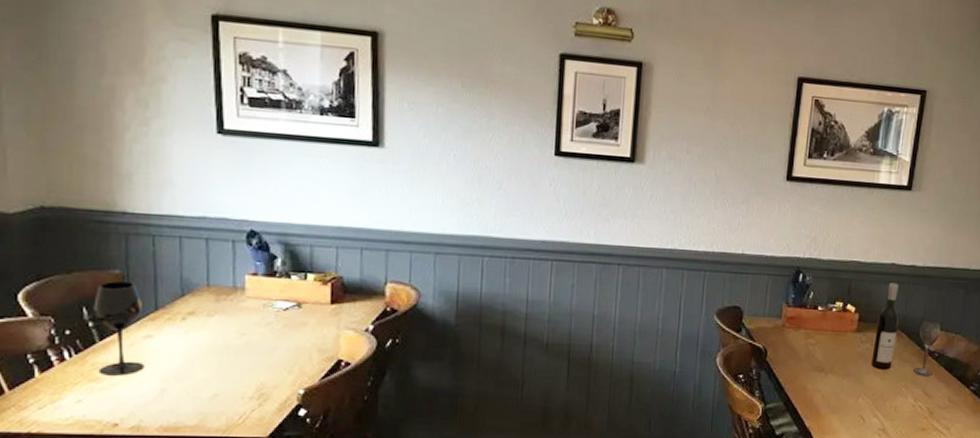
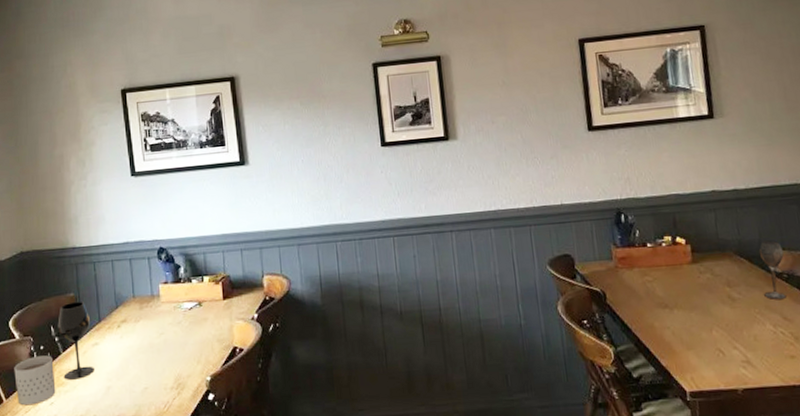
mug: none [23,342,86,401] -> present [14,355,56,406]
bottle: present [871,282,900,370] -> none [711,209,740,299]

